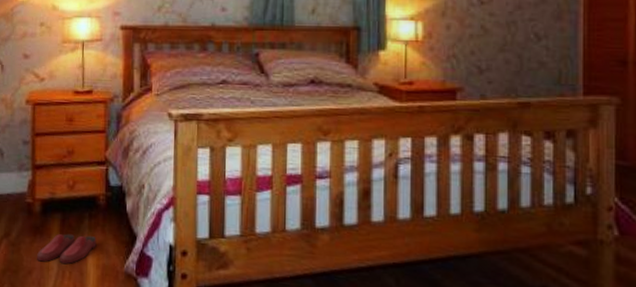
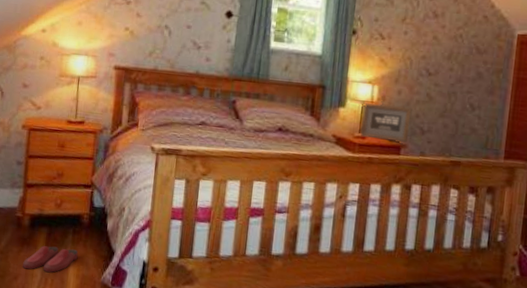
picture frame: none [407,43,465,85] -> present [361,103,412,143]

